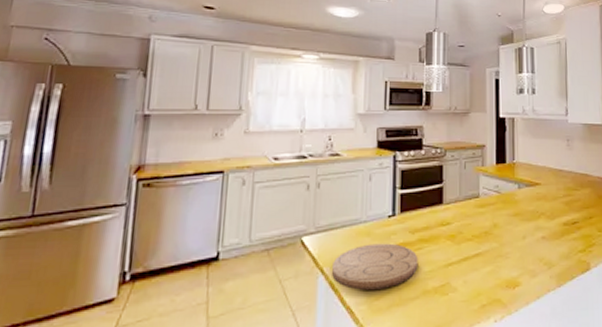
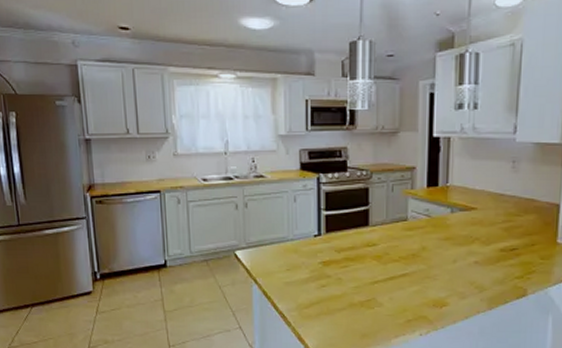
cutting board: present [332,243,418,290] -> none [264,260,345,299]

